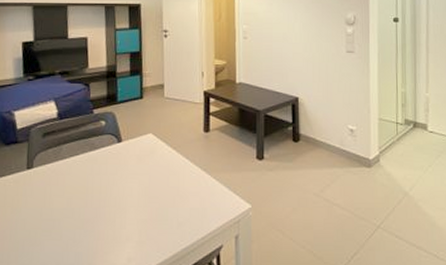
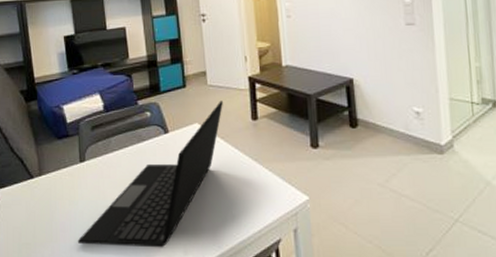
laptop: none [16,113,178,256] -> present [77,100,223,248]

